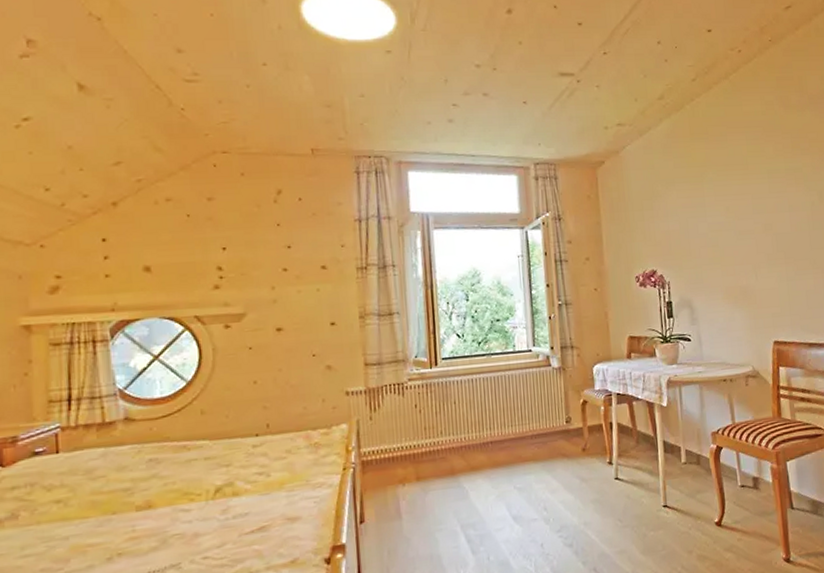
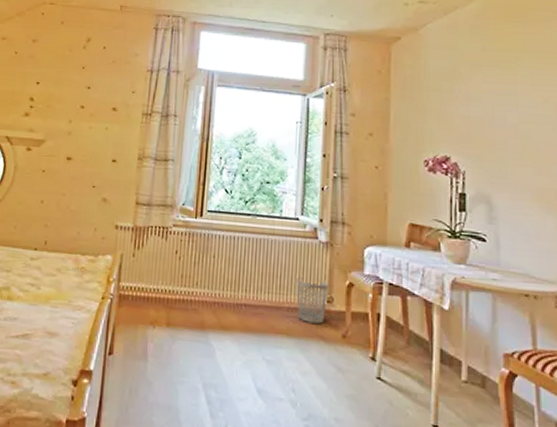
wastebasket: none [536,403,566,445] -> present [296,278,328,324]

